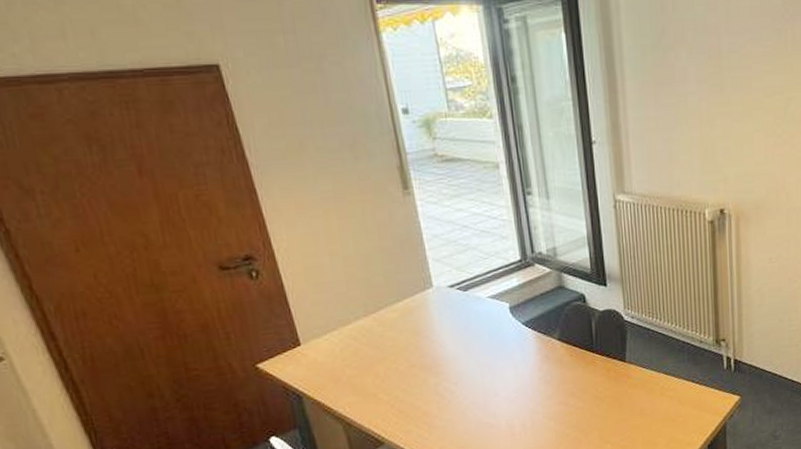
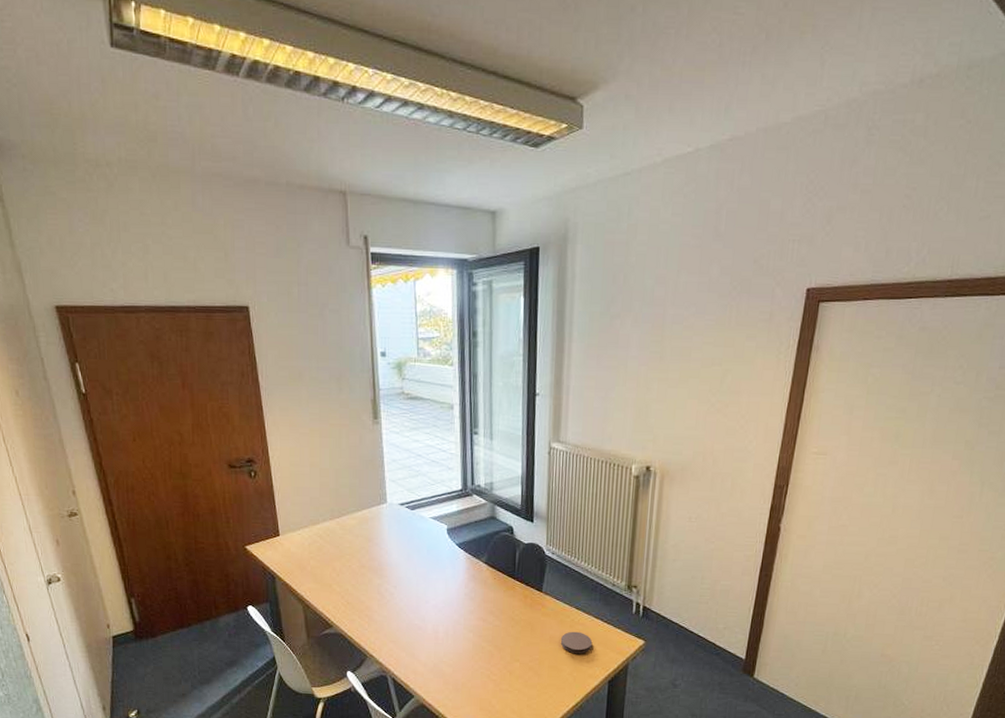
coaster: none [652,398,687,423] -> present [560,631,593,654]

